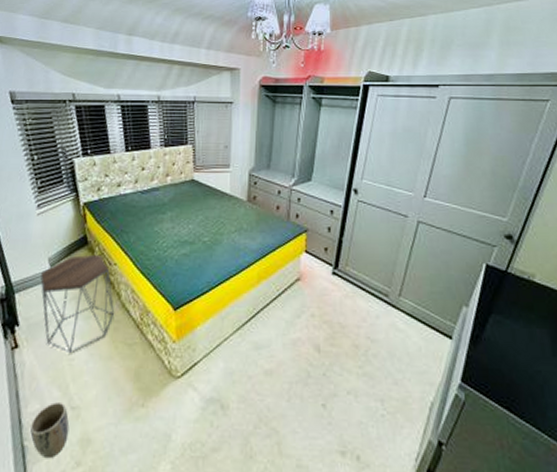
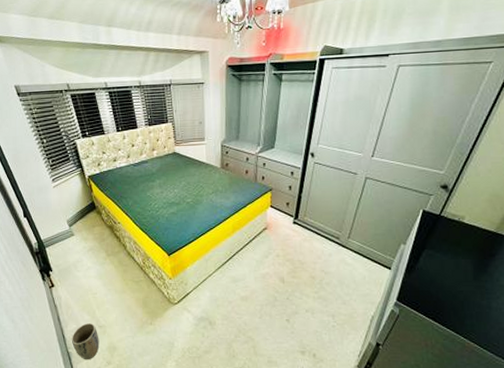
side table: present [40,254,115,354] -> none [63,216,123,290]

